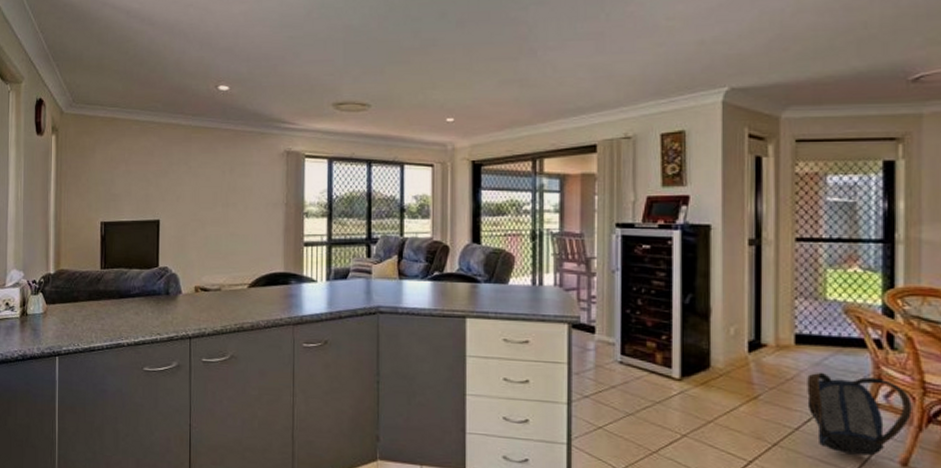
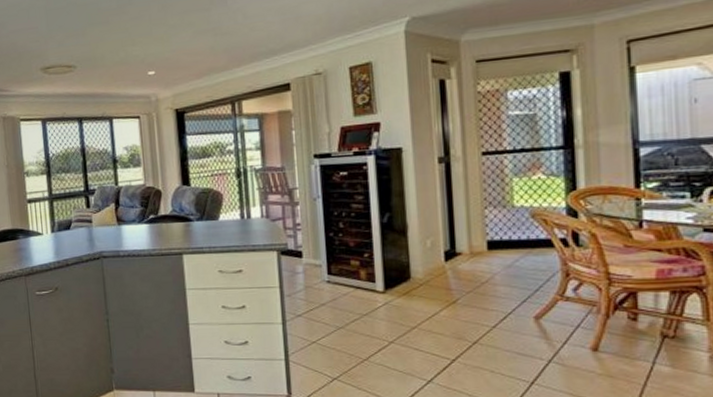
backpack: present [807,372,912,456] -> none [501,273,599,345]

